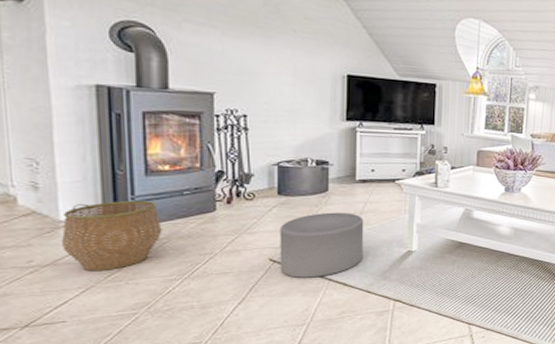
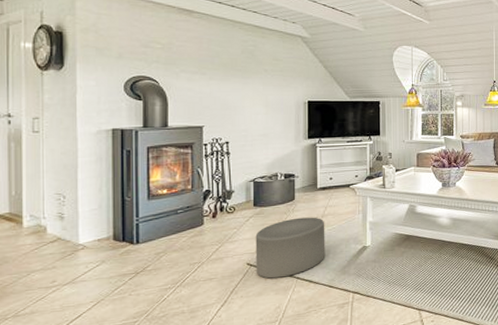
basket: present [60,200,162,272] -> none [79,221,160,287]

